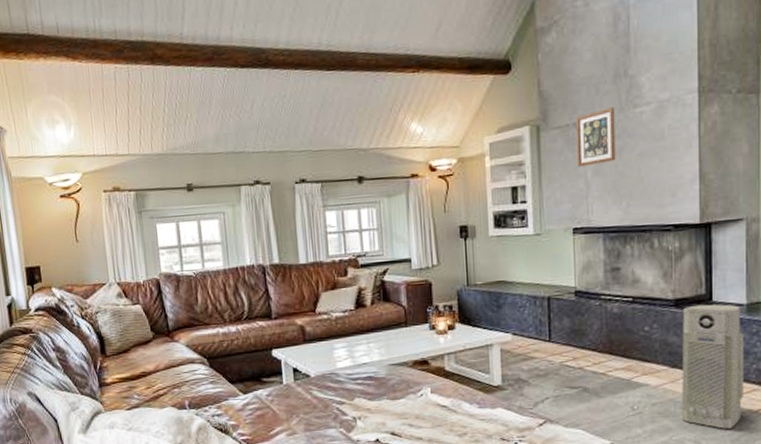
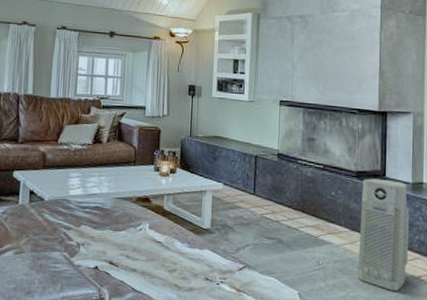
picture frame: present [577,107,616,167] -> none [287,9,318,52]

